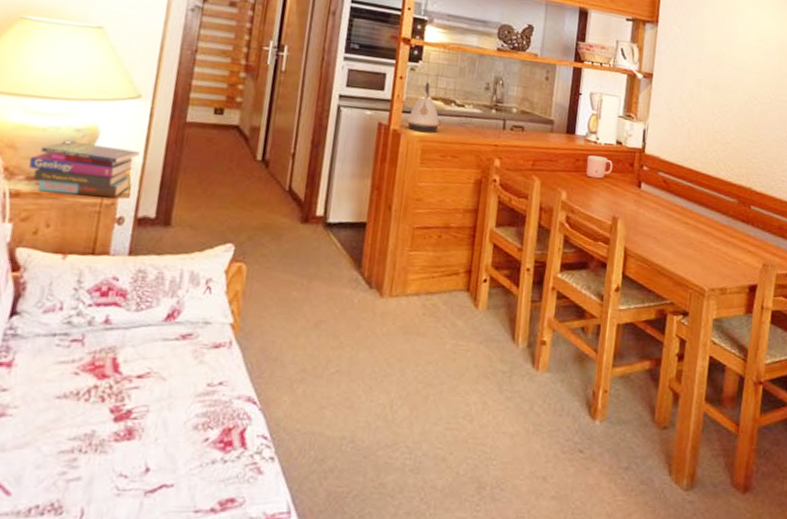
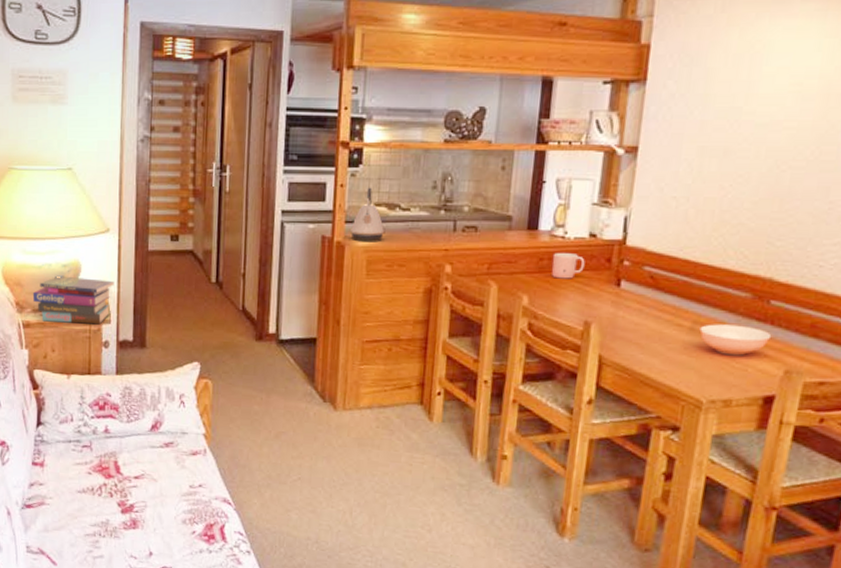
bowl: none [701,223,753,251] -> present [699,324,772,356]

